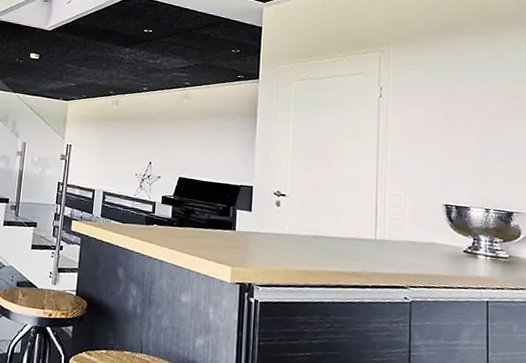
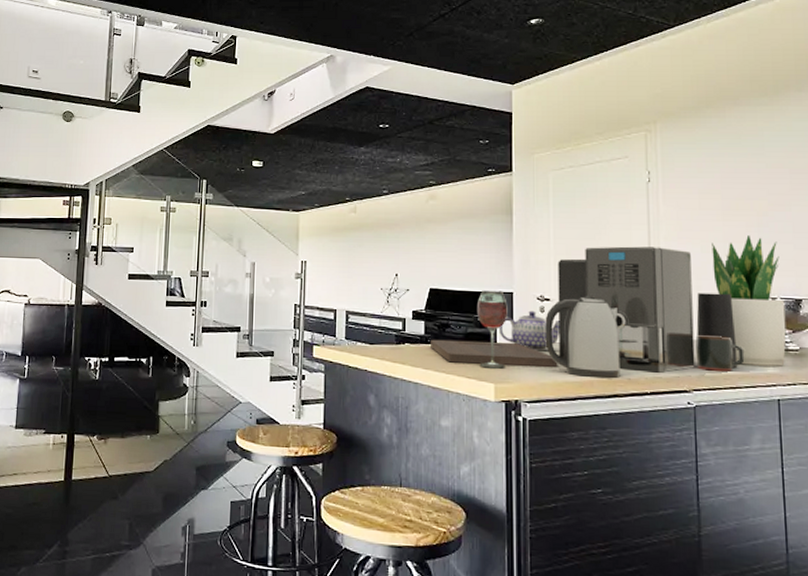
cutting board: none [176,222,289,257] -> present [431,339,558,368]
wineglass: none [219,182,247,254] -> present [476,290,508,369]
teapot: none [238,204,294,241] -> present [498,310,560,351]
kettle: none [279,194,347,271] -> present [545,296,621,379]
coffee machine: none [291,151,414,269] -> present [558,246,695,373]
mug: none [414,237,458,273] -> present [695,335,745,371]
canister: none [416,199,452,270] -> present [696,293,738,369]
planter: none [434,151,498,272] -> present [712,235,787,366]

